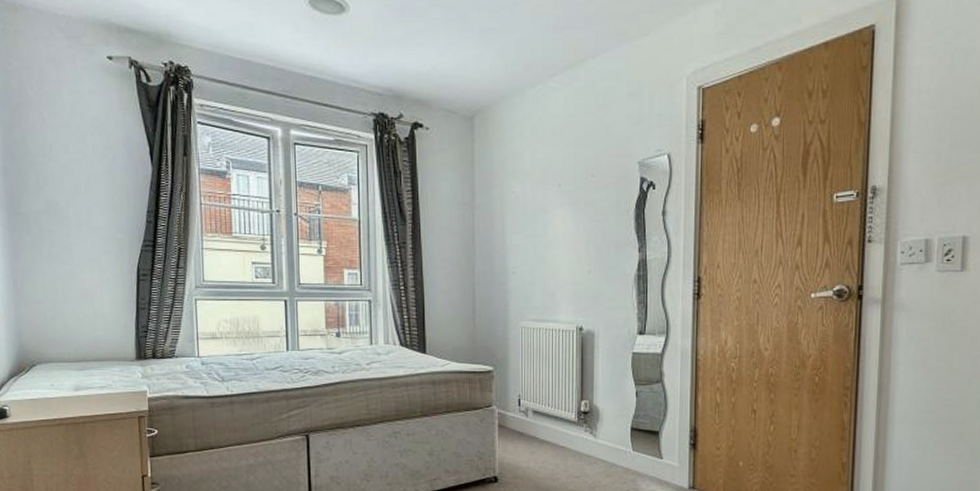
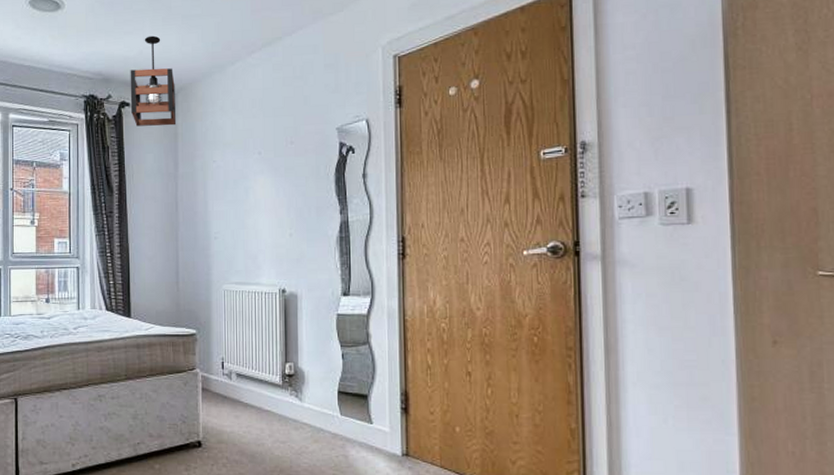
pendant light: none [423,49,473,152] -> present [130,35,177,126]

